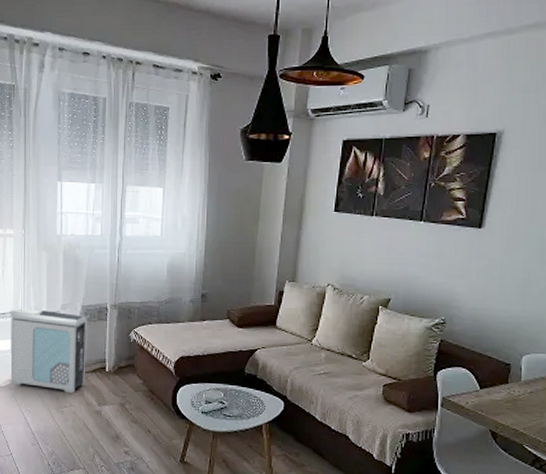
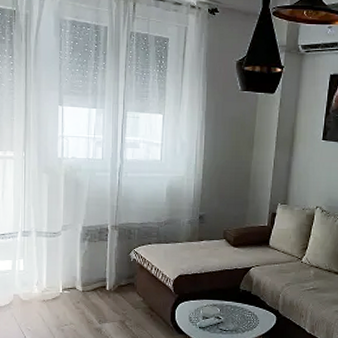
air purifier: present [10,307,87,393] -> none [10,228,88,312]

